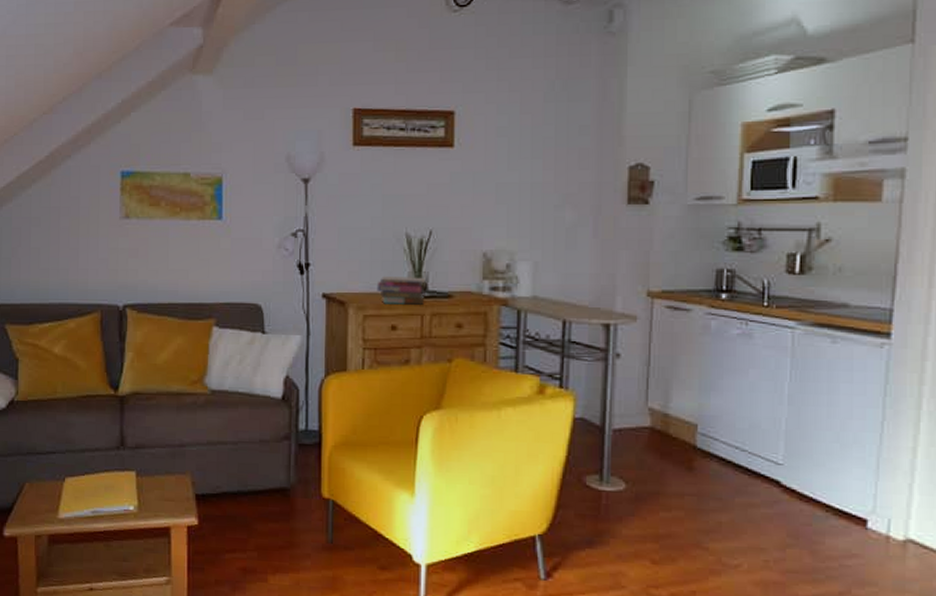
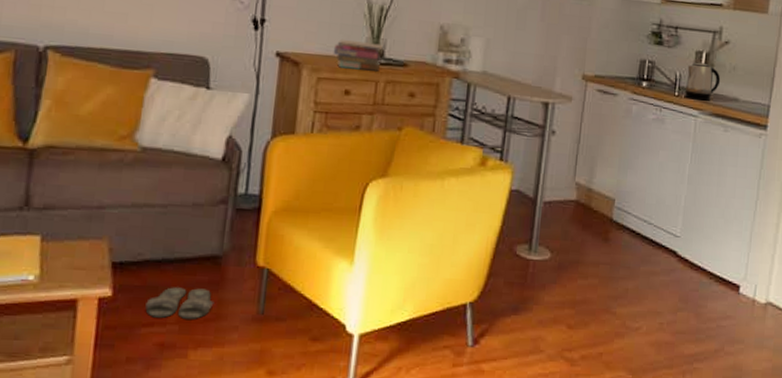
slippers: none [227,517,287,548] -> present [145,287,214,321]
kettle: none [775,266,823,311] -> present [684,62,721,102]

